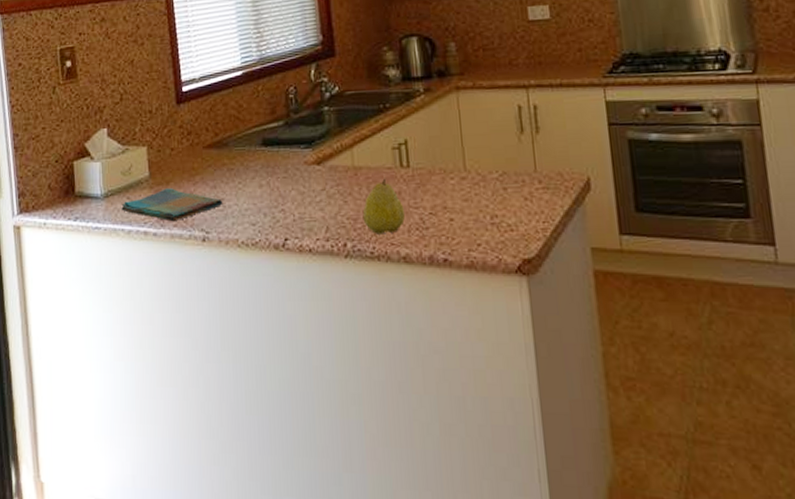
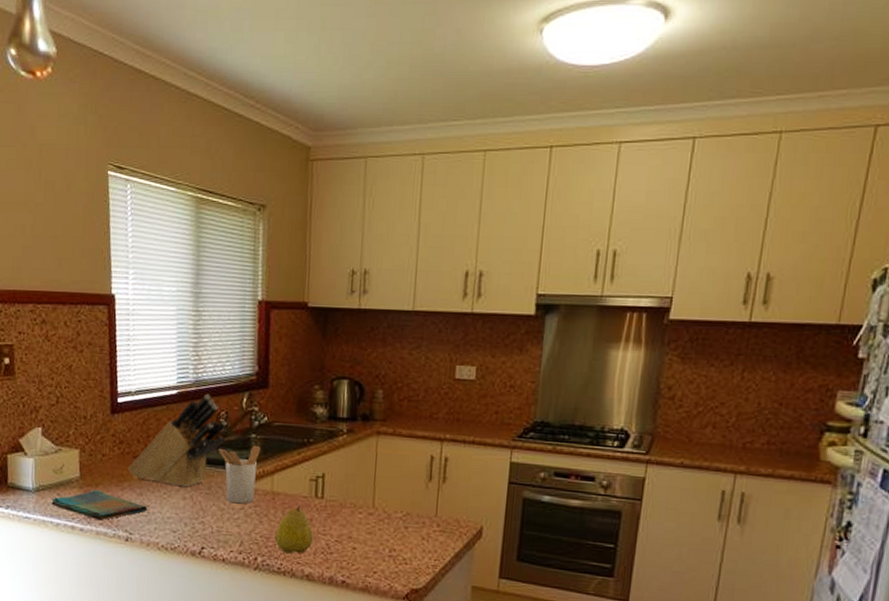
knife block: none [199,70,298,173] -> present [128,393,227,487]
utensil holder: none [291,118,336,185] -> present [218,445,261,504]

